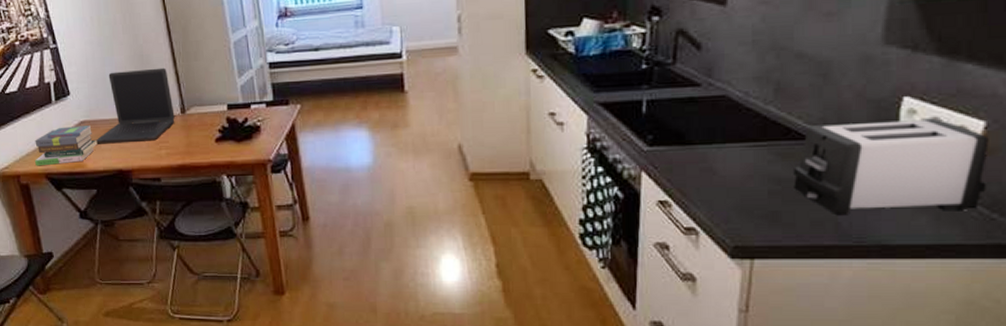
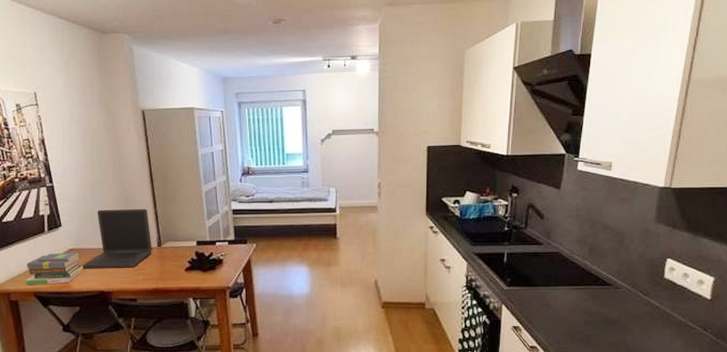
toaster: present [793,118,989,216] -> none [600,274,716,339]

